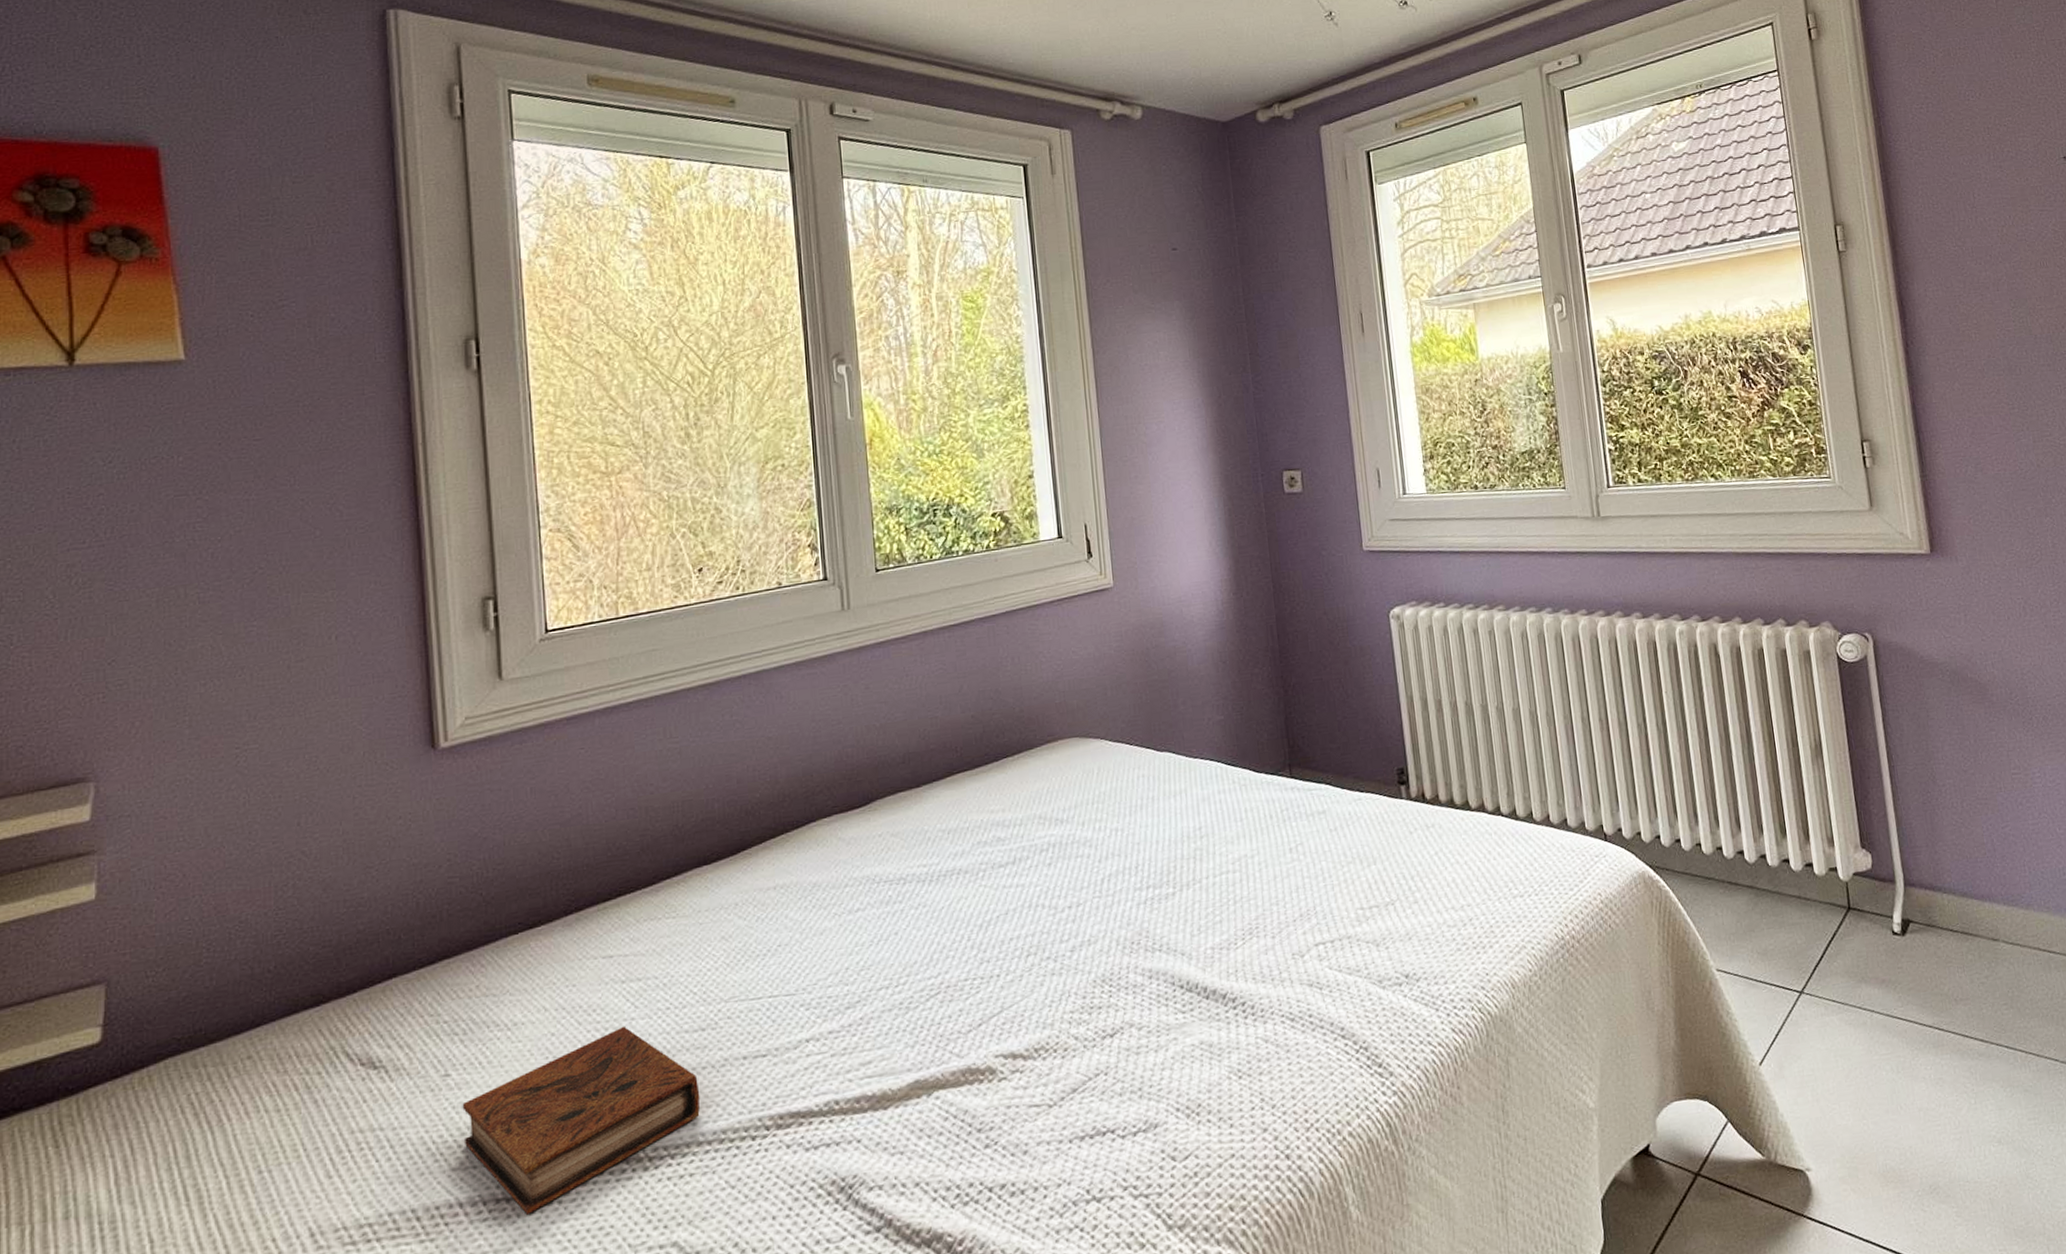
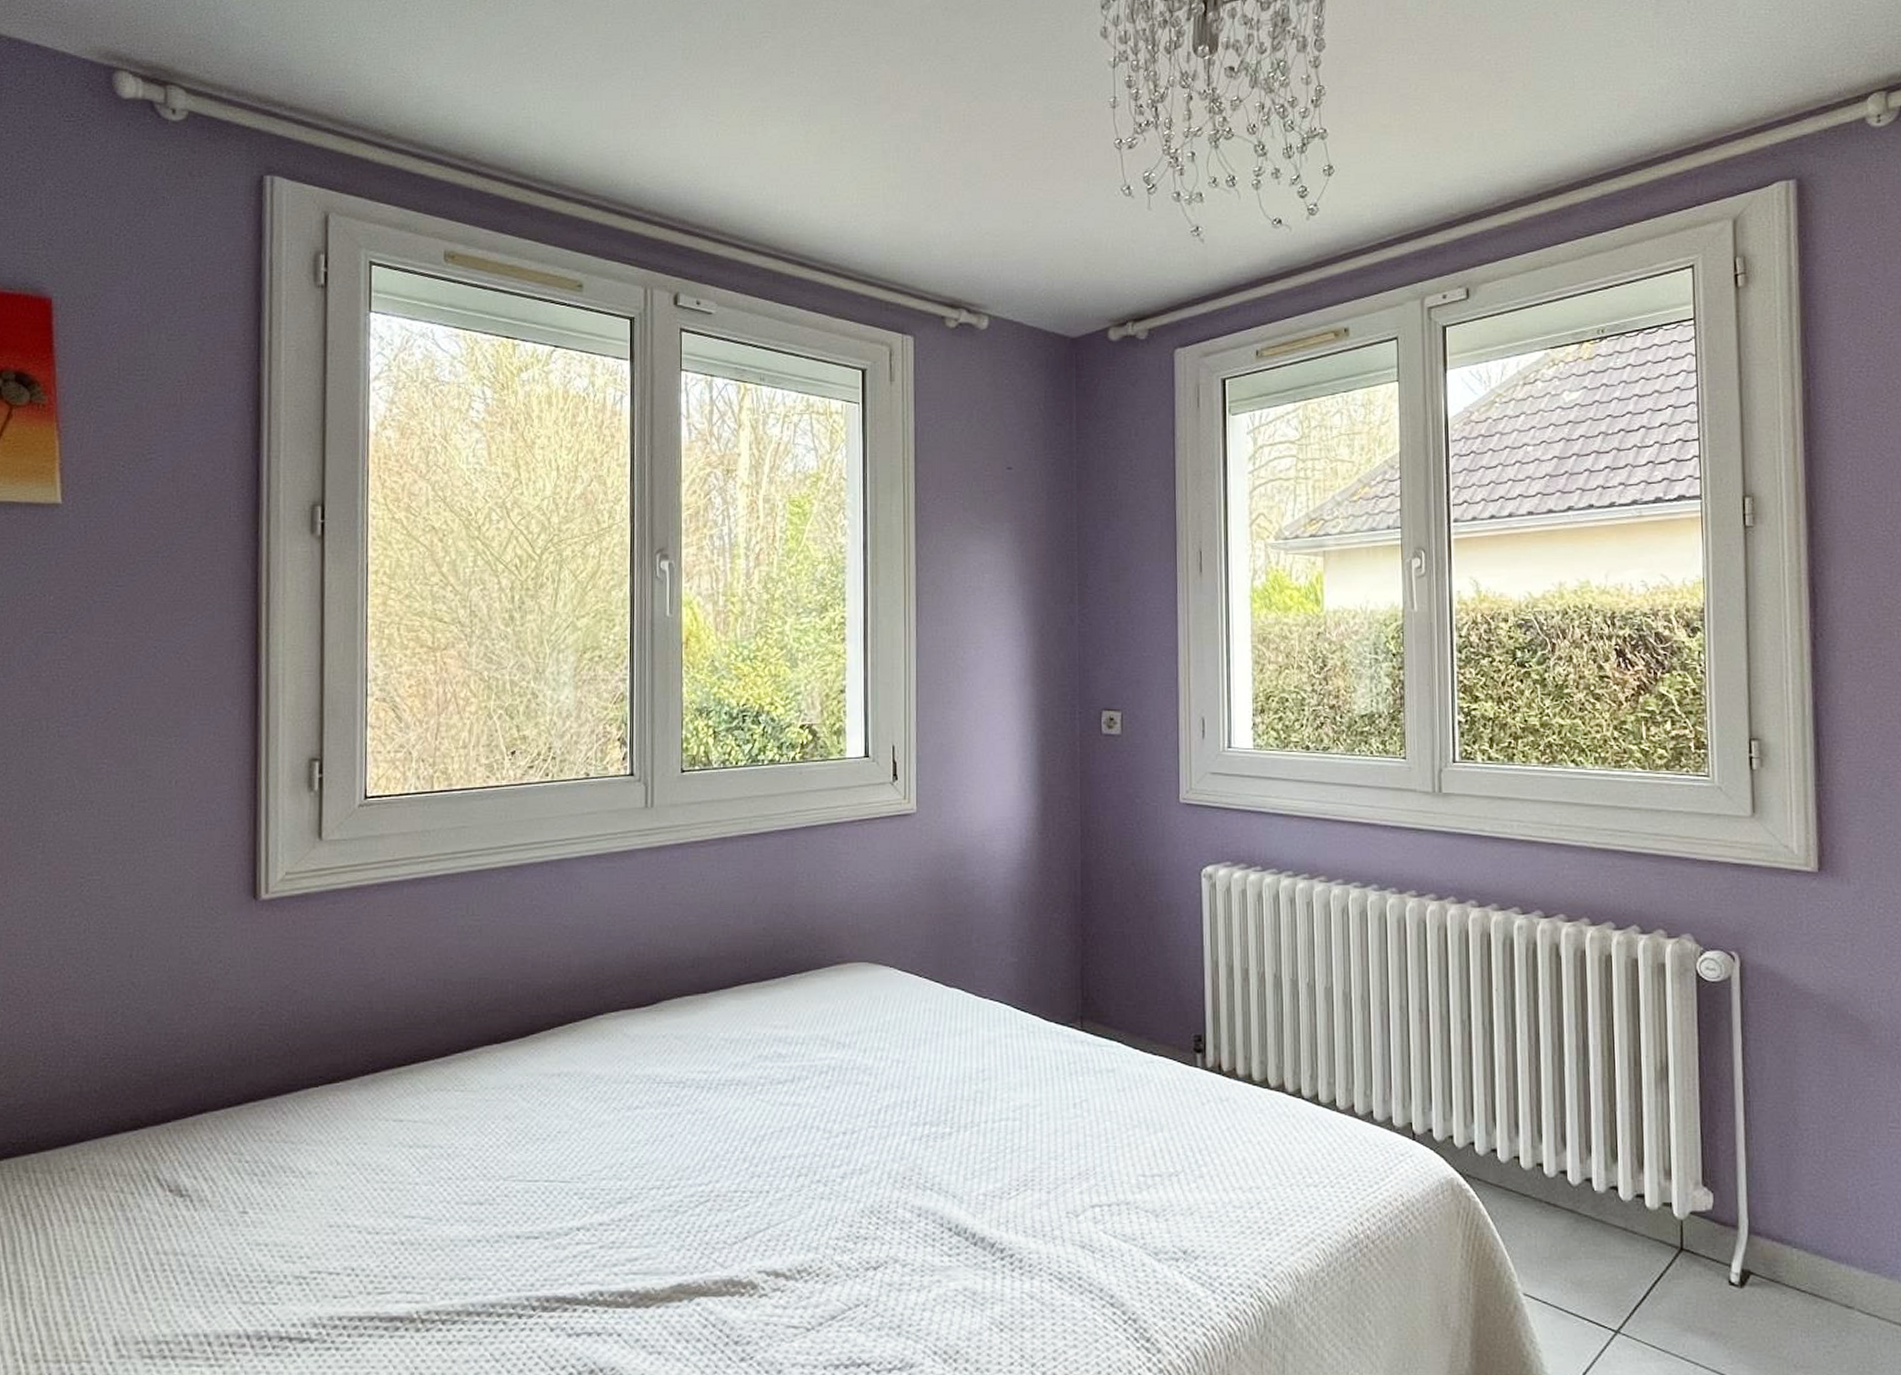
book: present [462,1026,700,1215] -> none [256,1189,473,1356]

